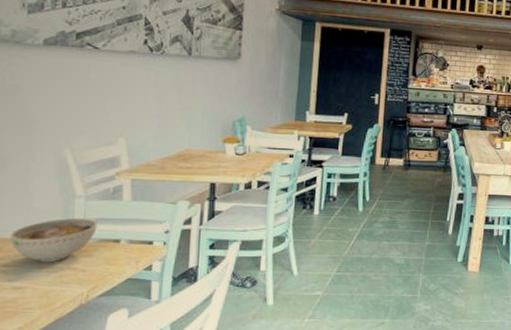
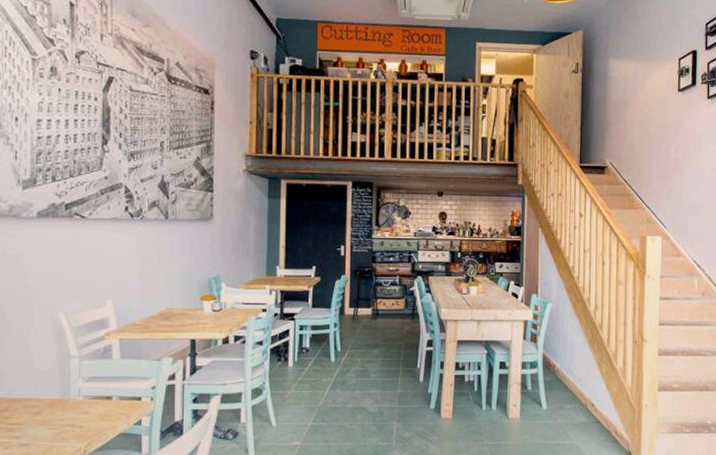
bowl: present [10,217,97,263] -> none [16,377,91,420]

